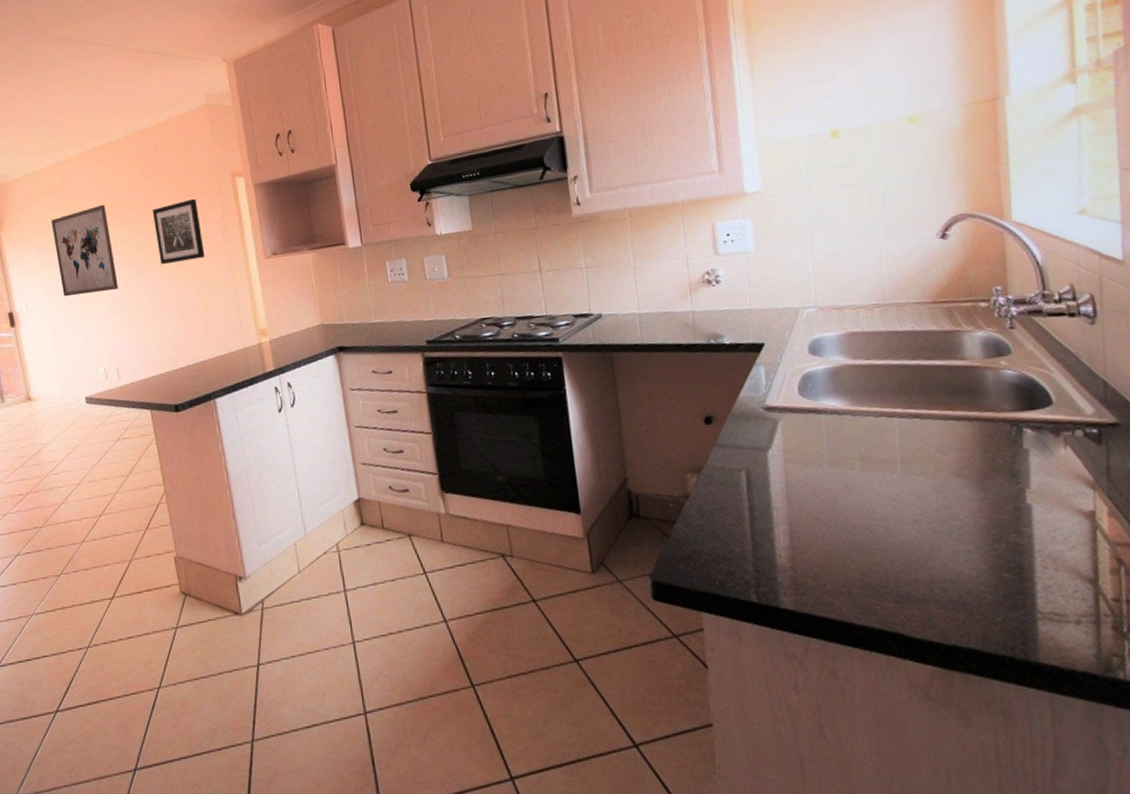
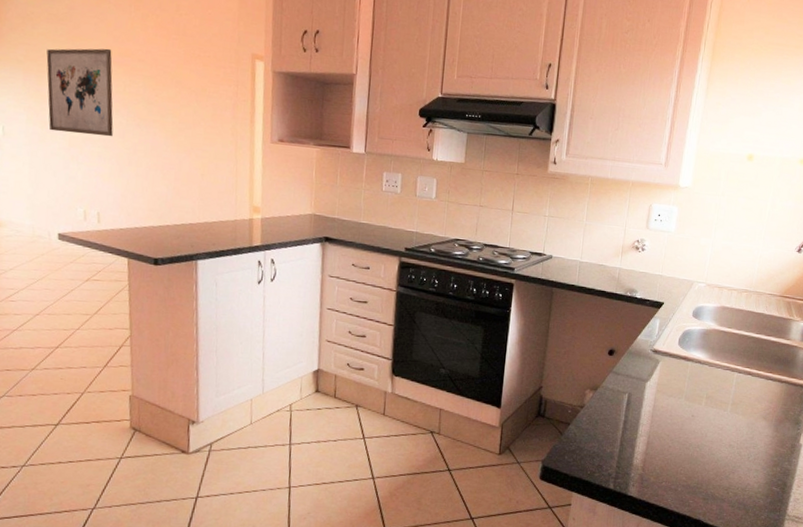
wall art: present [152,198,205,265] -> none [162,67,212,128]

